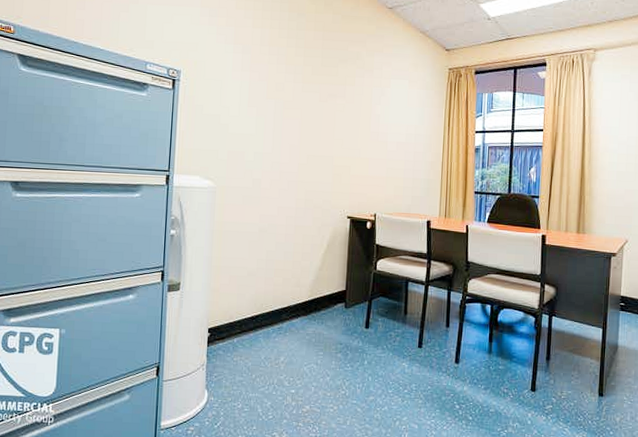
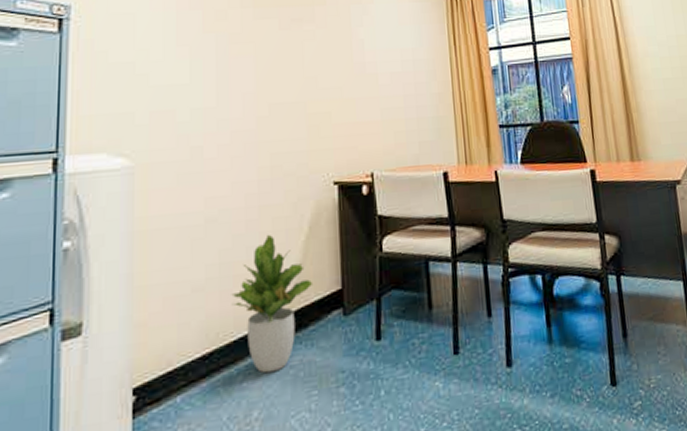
potted plant: none [272,245,327,336] -> present [231,234,313,374]

